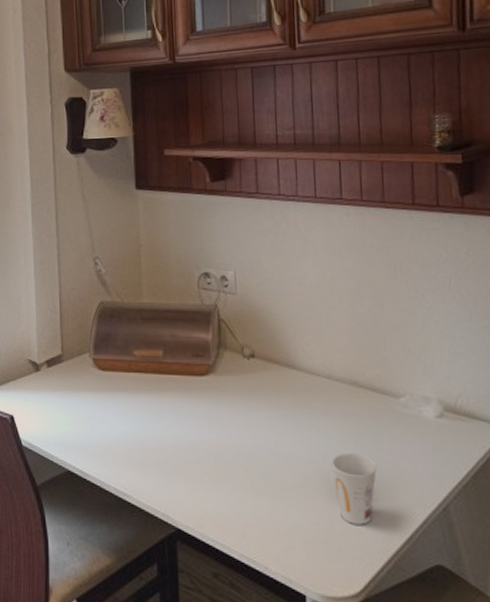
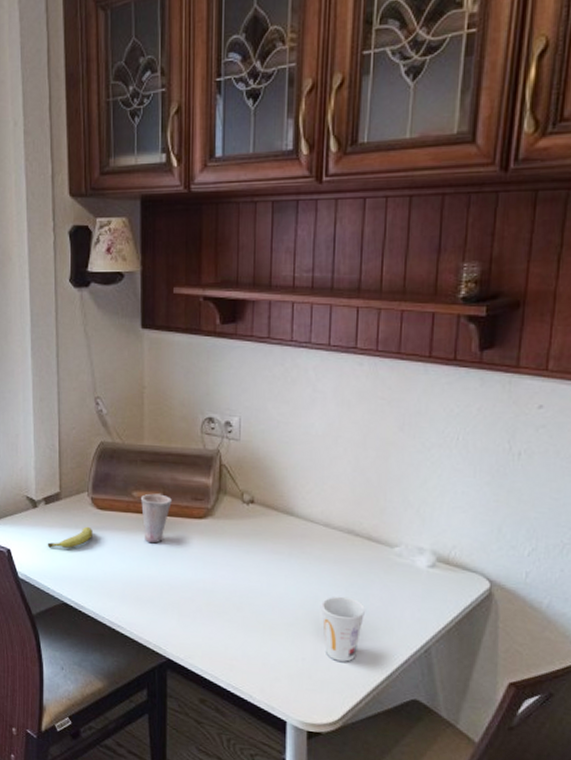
fruit: none [50,388,95,413] -> present [47,526,92,548]
cup: none [141,351,173,404] -> present [140,493,172,544]

